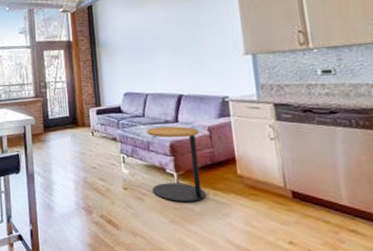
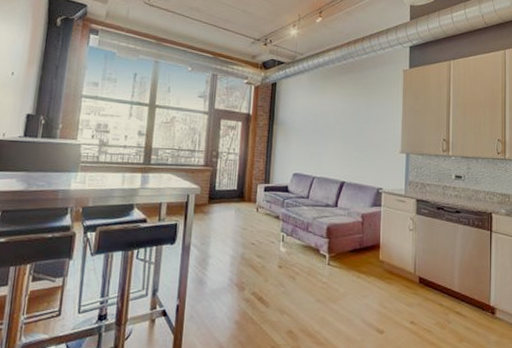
side table: present [146,126,207,203] -> none [305,209,354,283]

